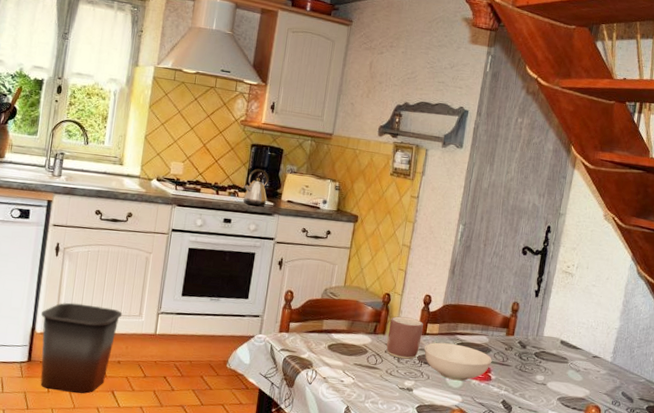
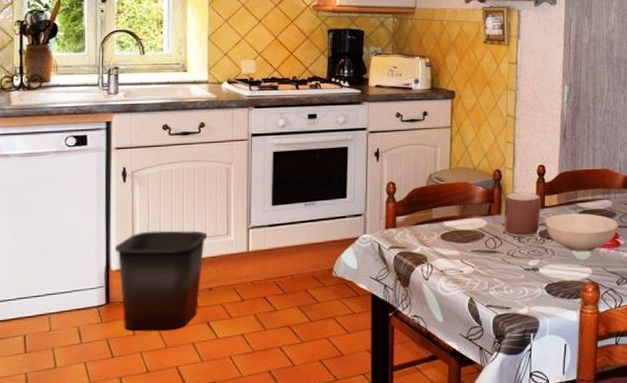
kettle: present [243,169,269,207] -> none [325,55,353,96]

